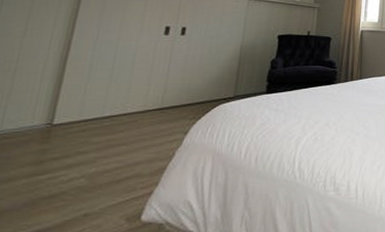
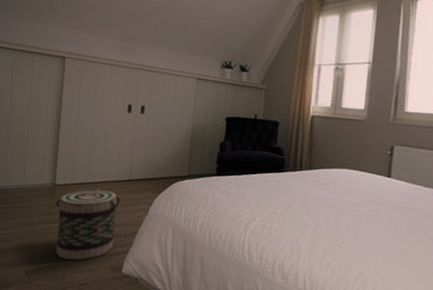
basket: none [42,122,146,219] -> present [55,188,120,261]

